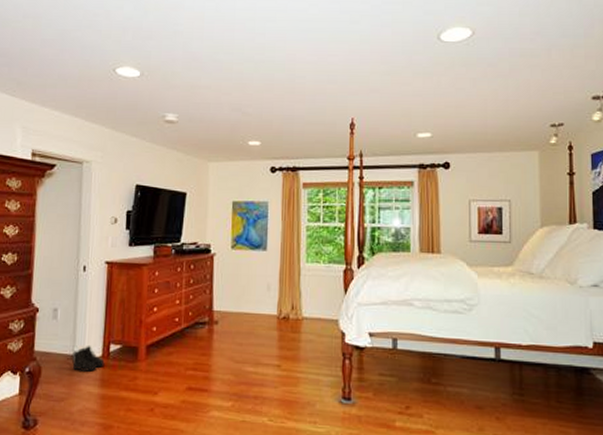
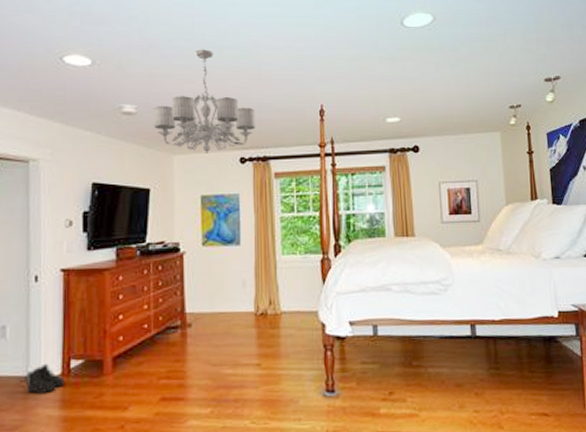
chandelier: none [192,62,287,162] -> present [153,49,256,154]

